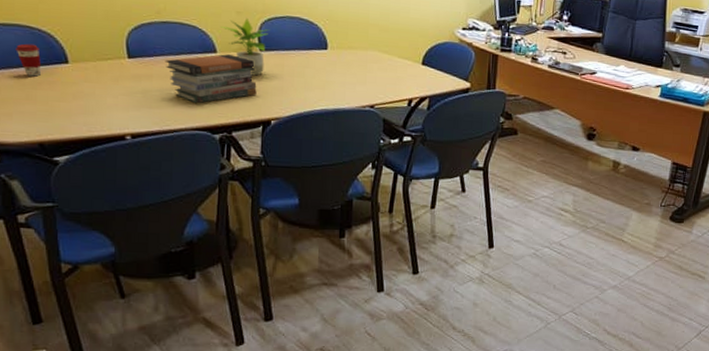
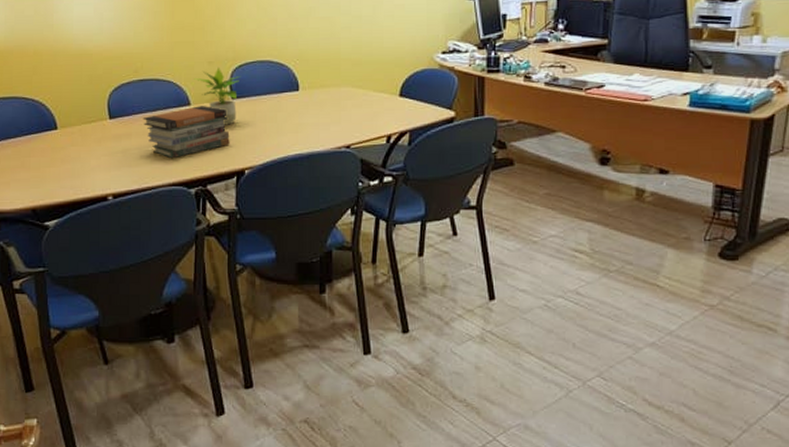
coffee cup: present [15,43,42,77] -> none [13,114,35,145]

